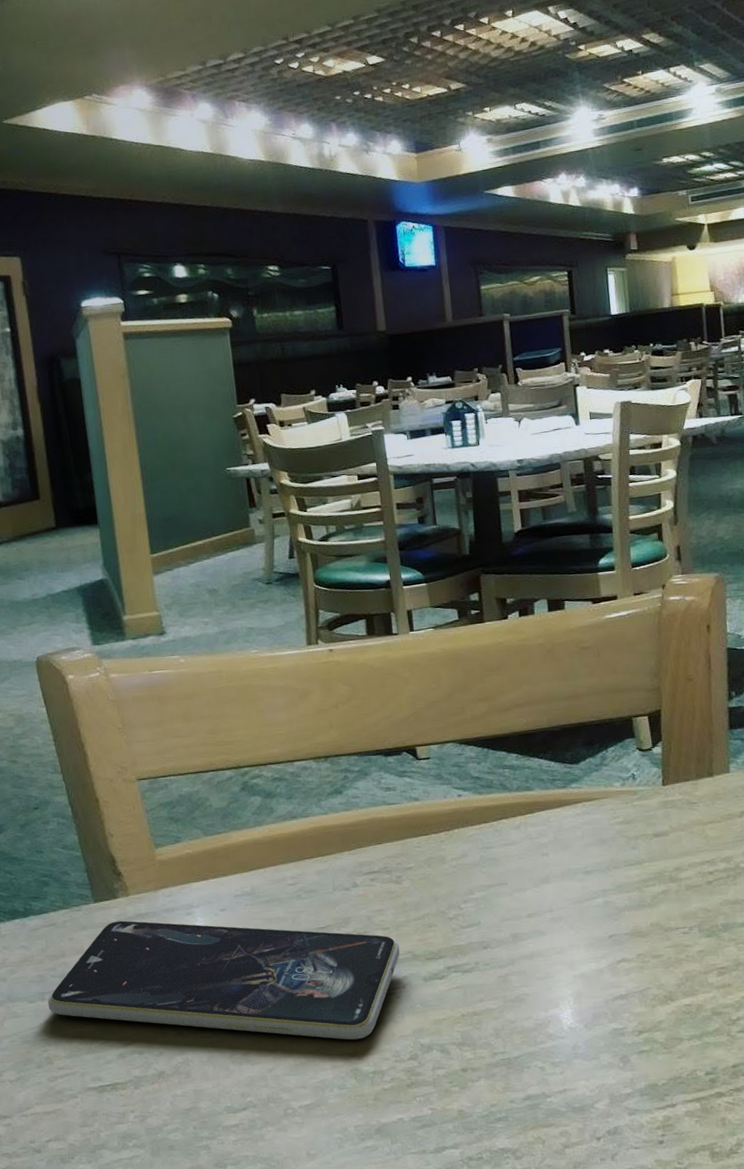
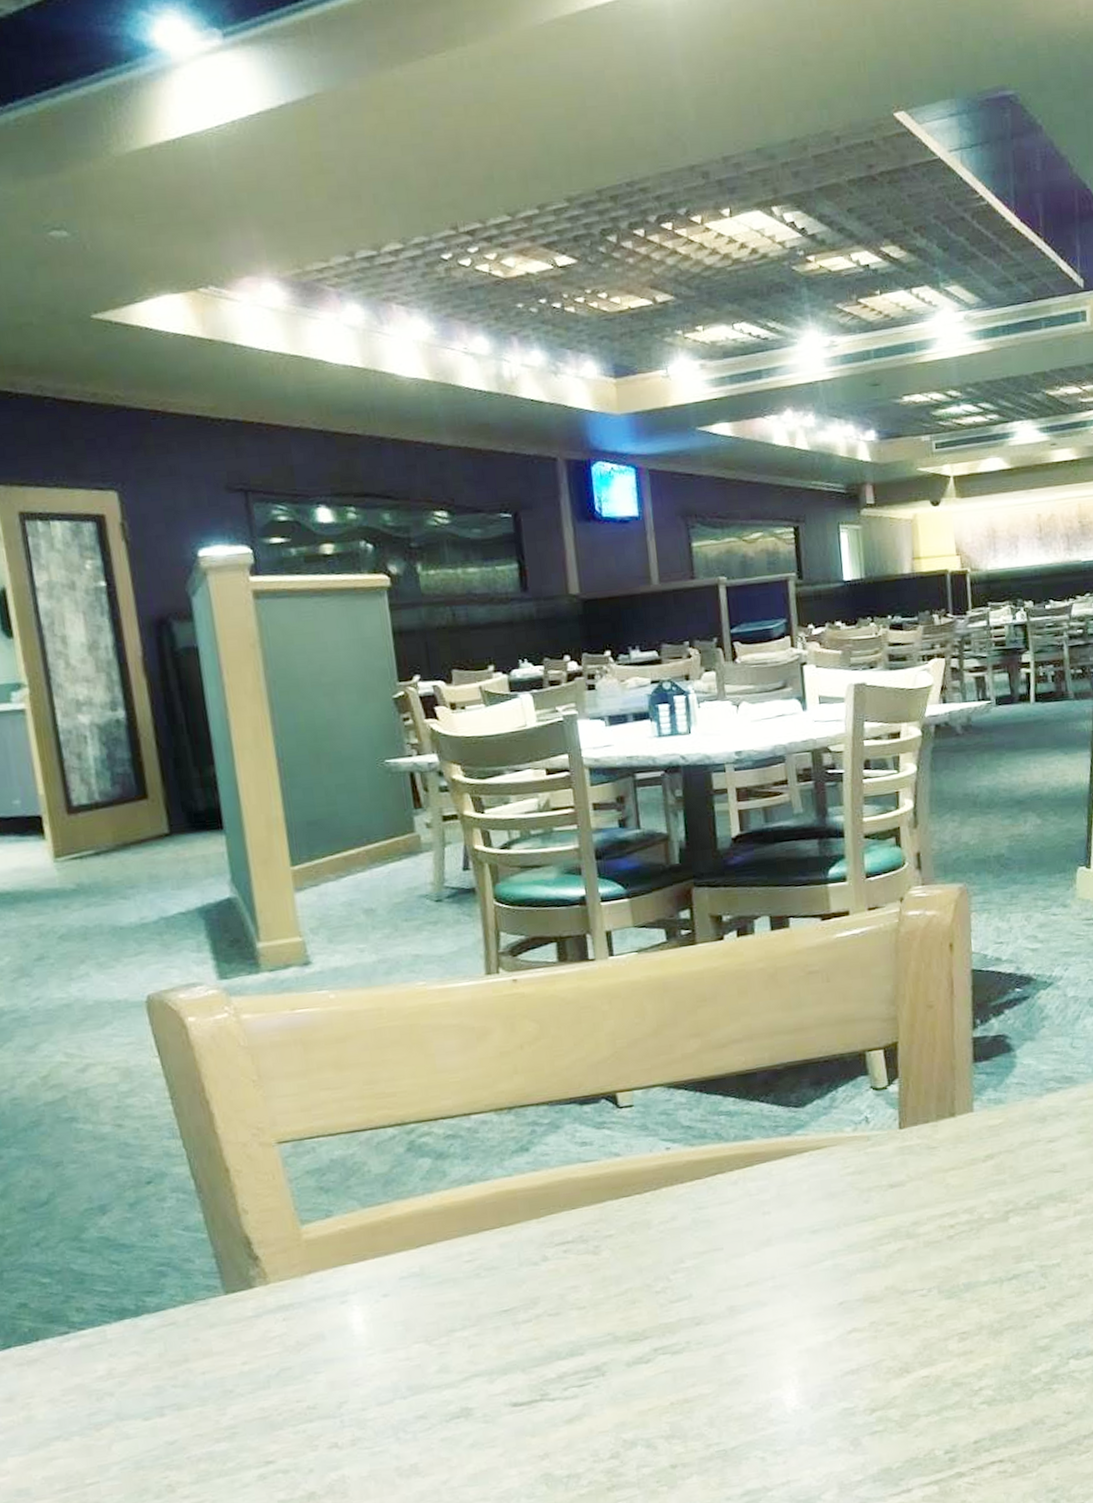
smartphone: present [47,920,400,1040] -> none [167,1314,599,1441]

